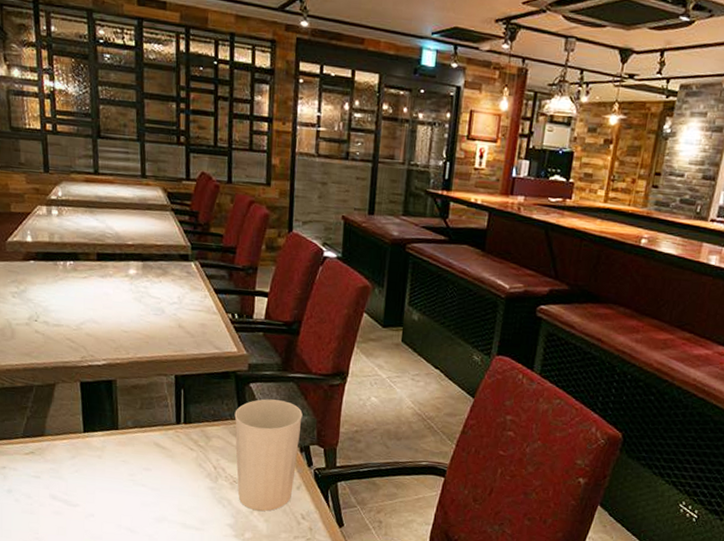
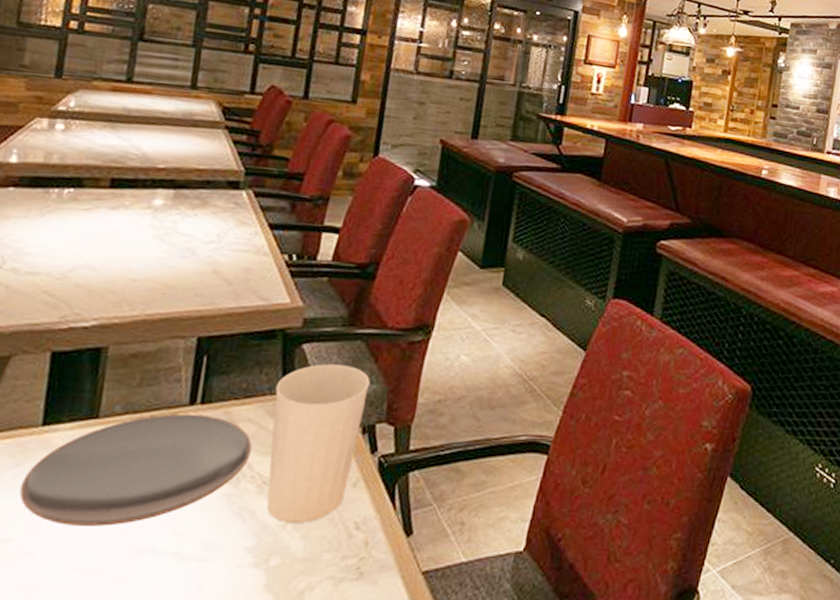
plate: none [78,429,223,502] -> present [19,413,252,526]

